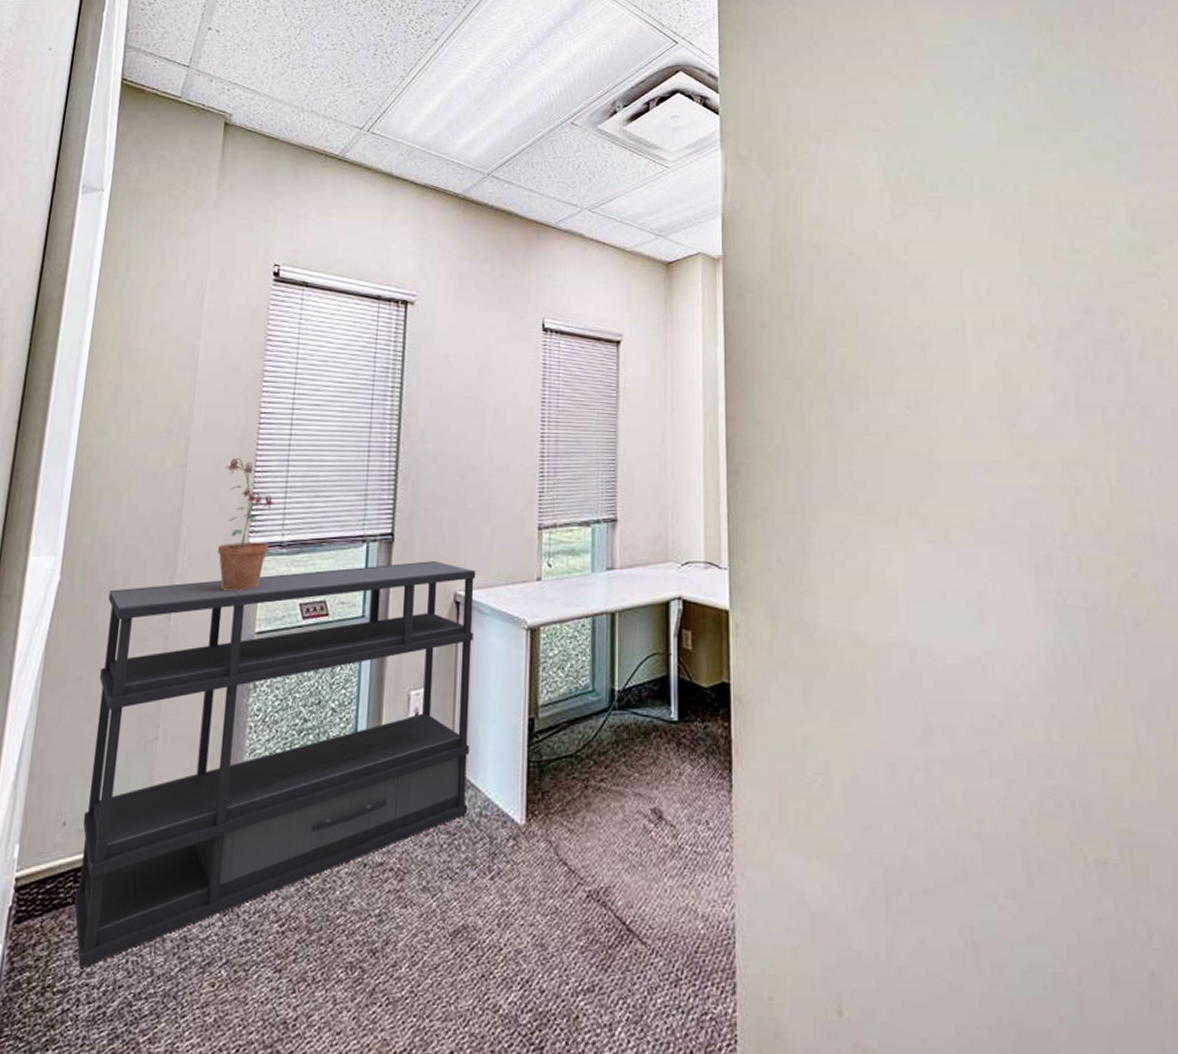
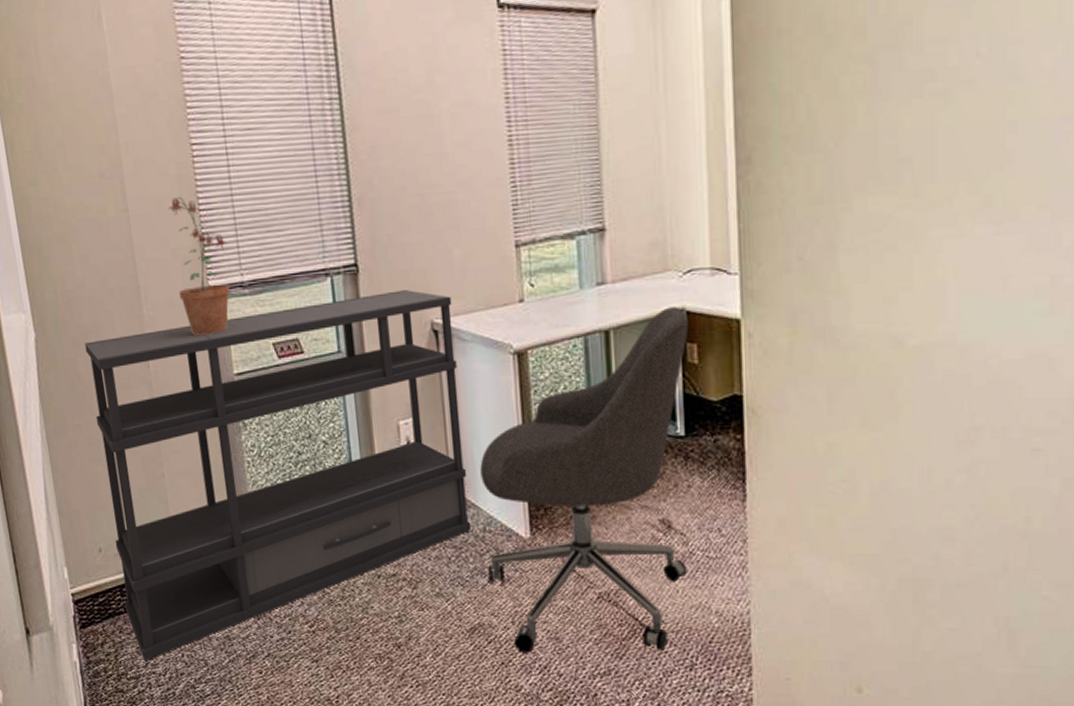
chair: none [479,594,685,963] -> present [480,306,689,653]

